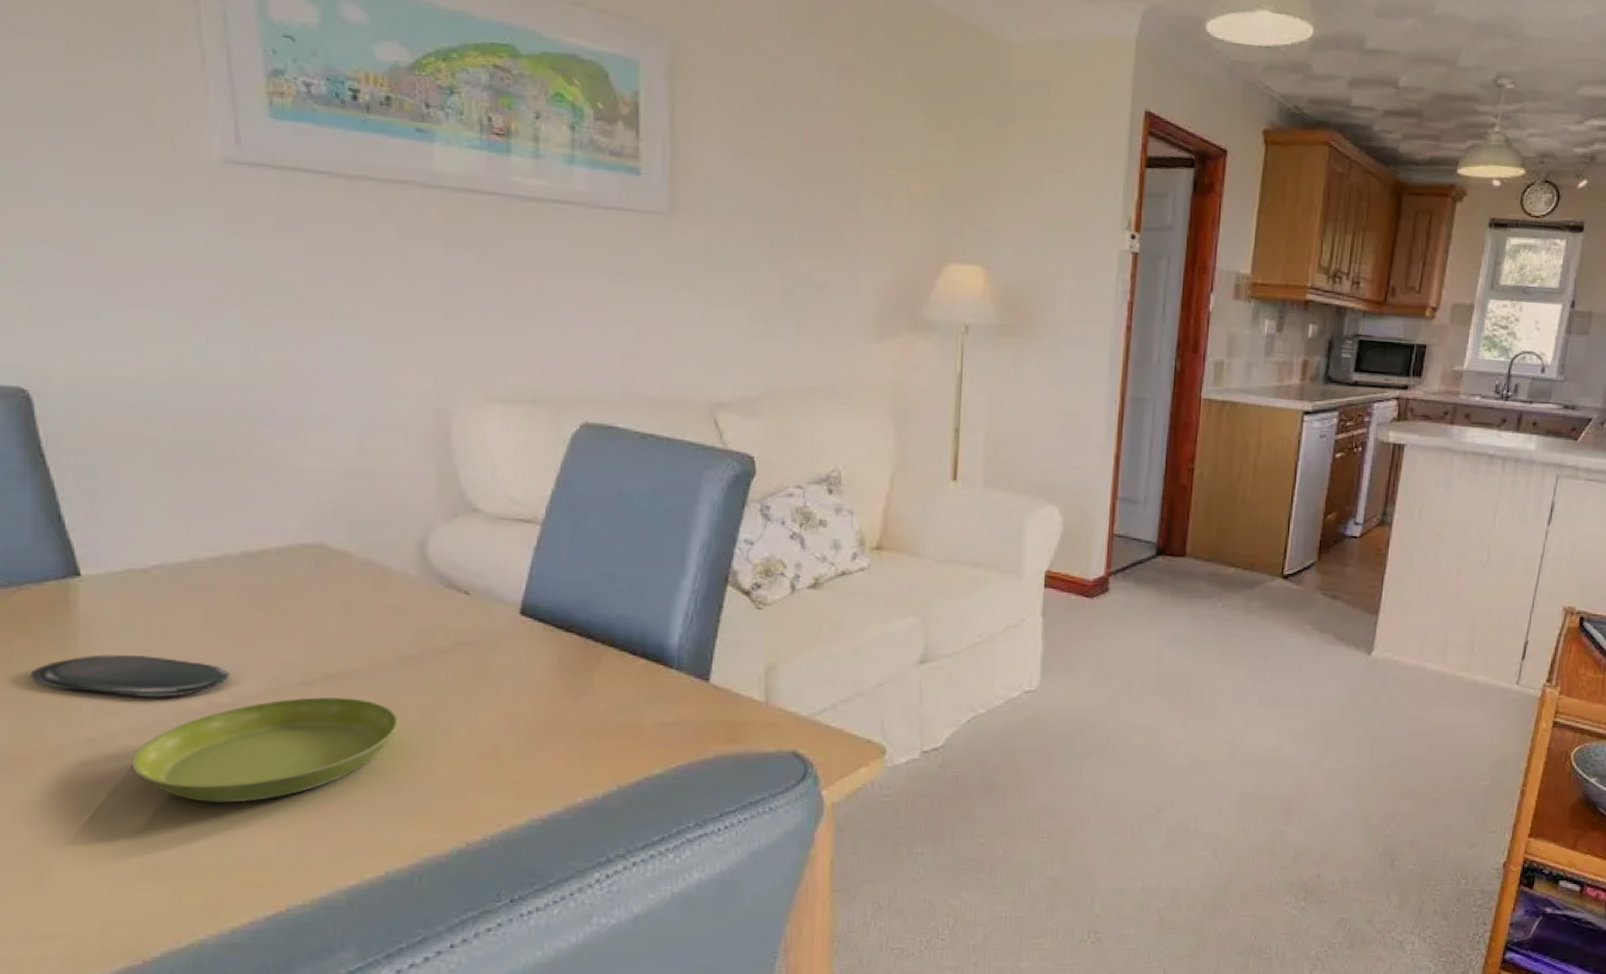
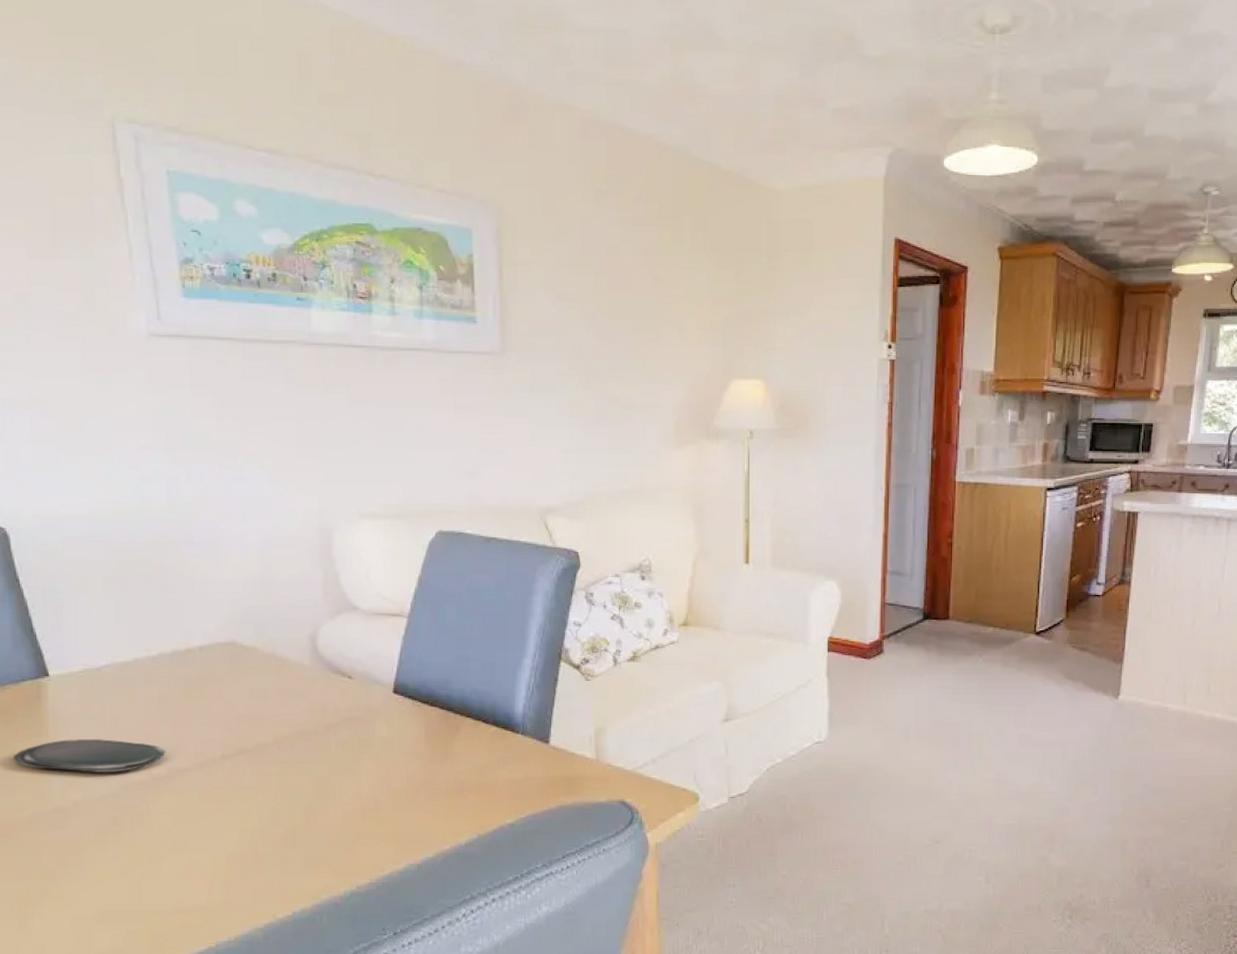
saucer: present [132,697,399,803] -> none [92,768,299,858]

